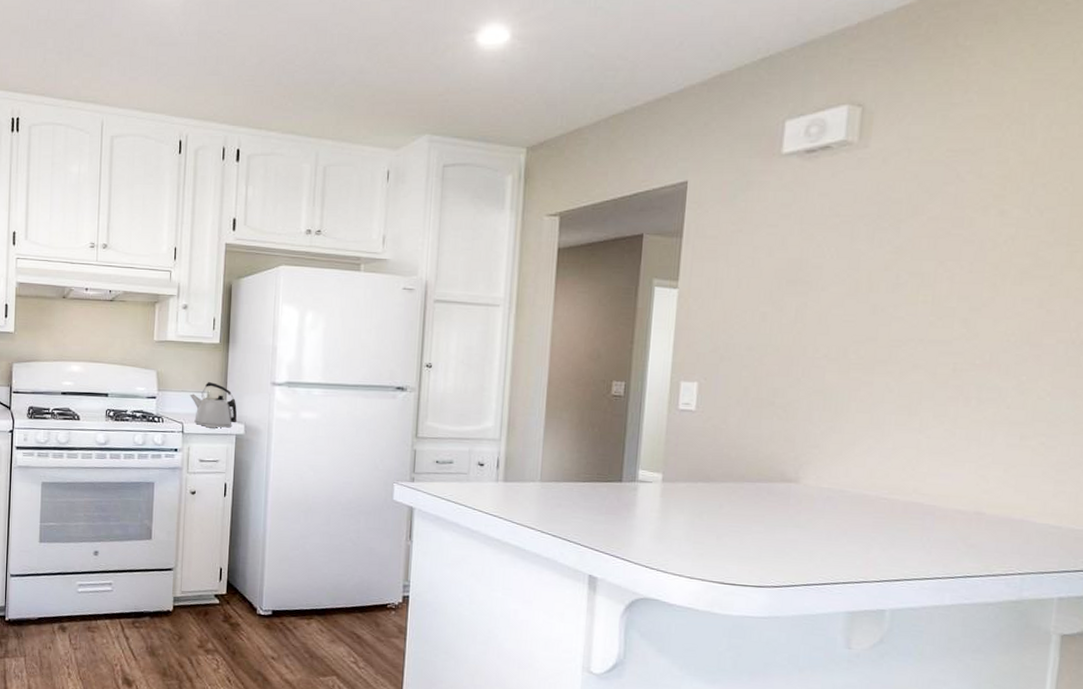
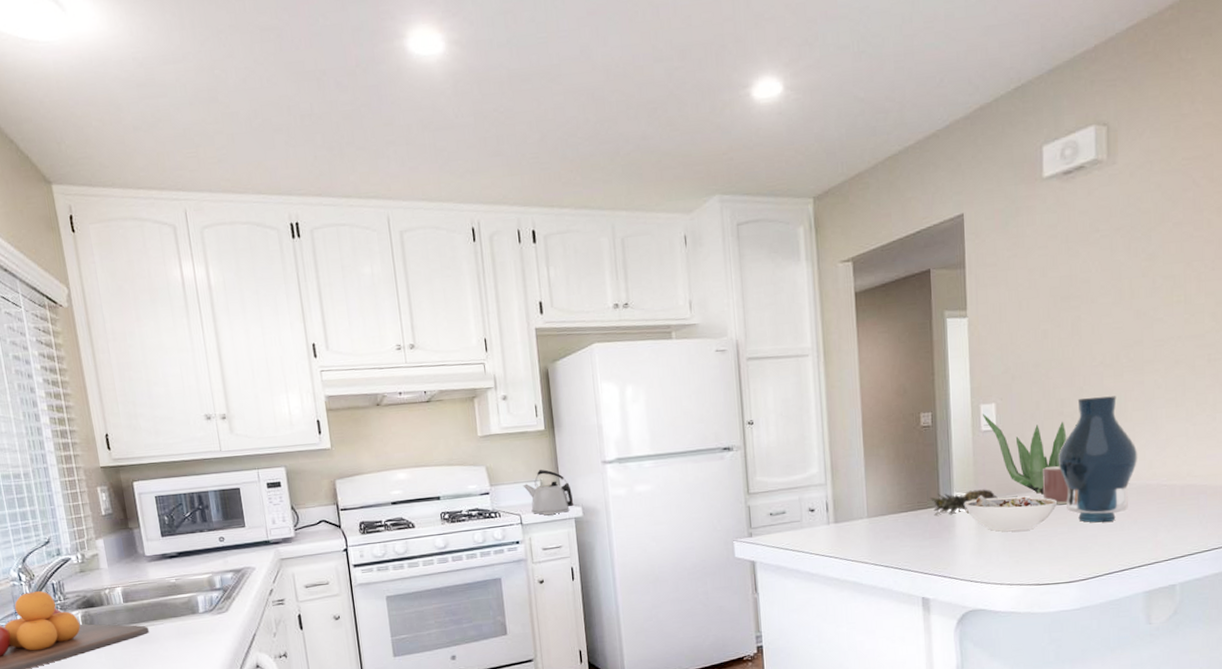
fruit: none [611,468,688,493] -> present [929,489,998,516]
bowl: none [649,477,756,523] -> present [964,495,1058,532]
plant: none [681,391,790,486] -> present [982,414,1078,494]
mug: none [739,458,771,502] -> present [1042,466,1069,505]
vase: none [761,390,857,528] -> present [1058,396,1138,523]

